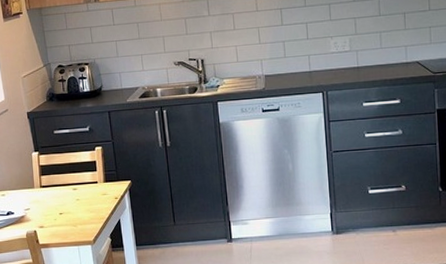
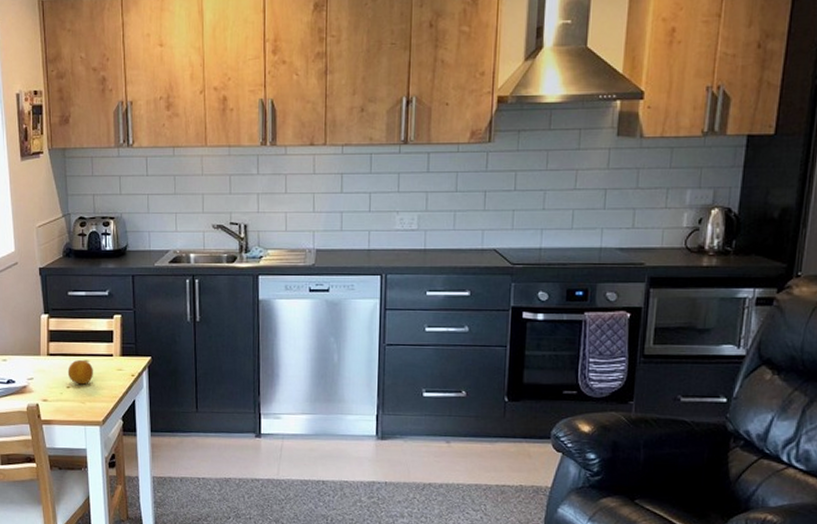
fruit: none [59,188,82,210] -> present [67,359,93,385]

